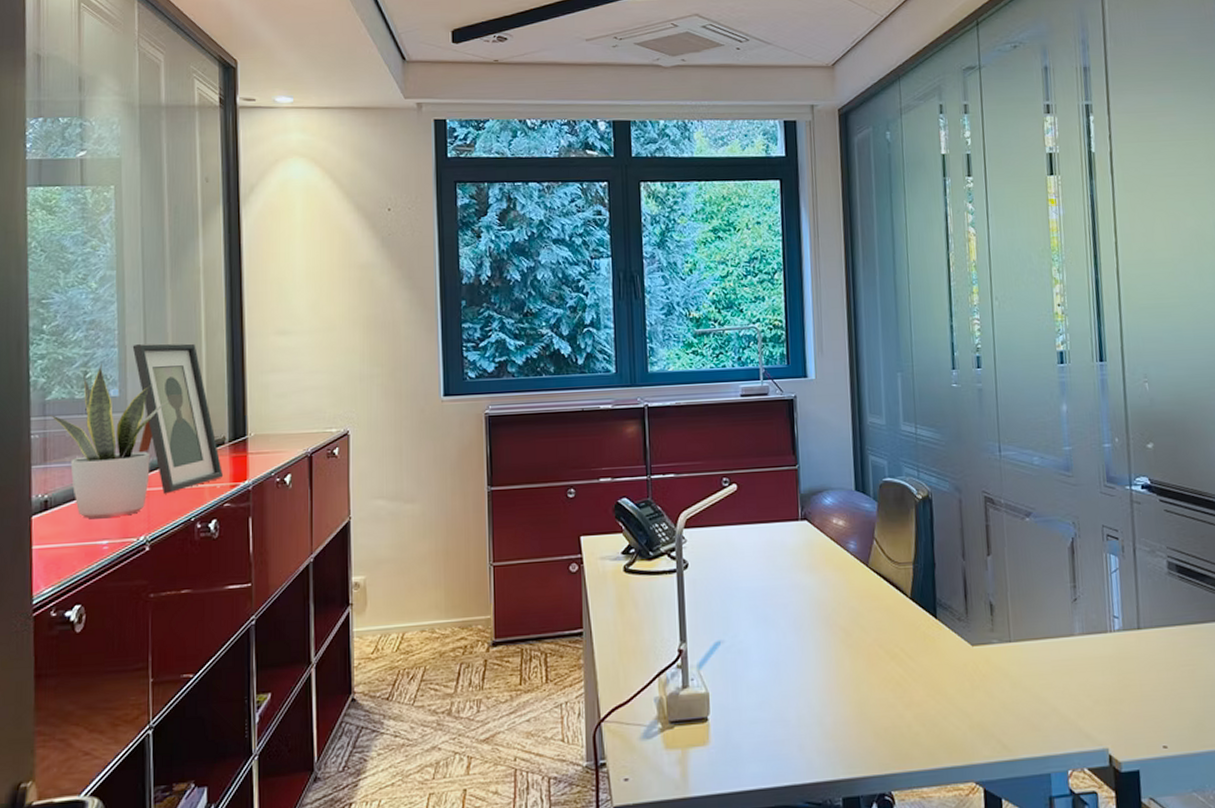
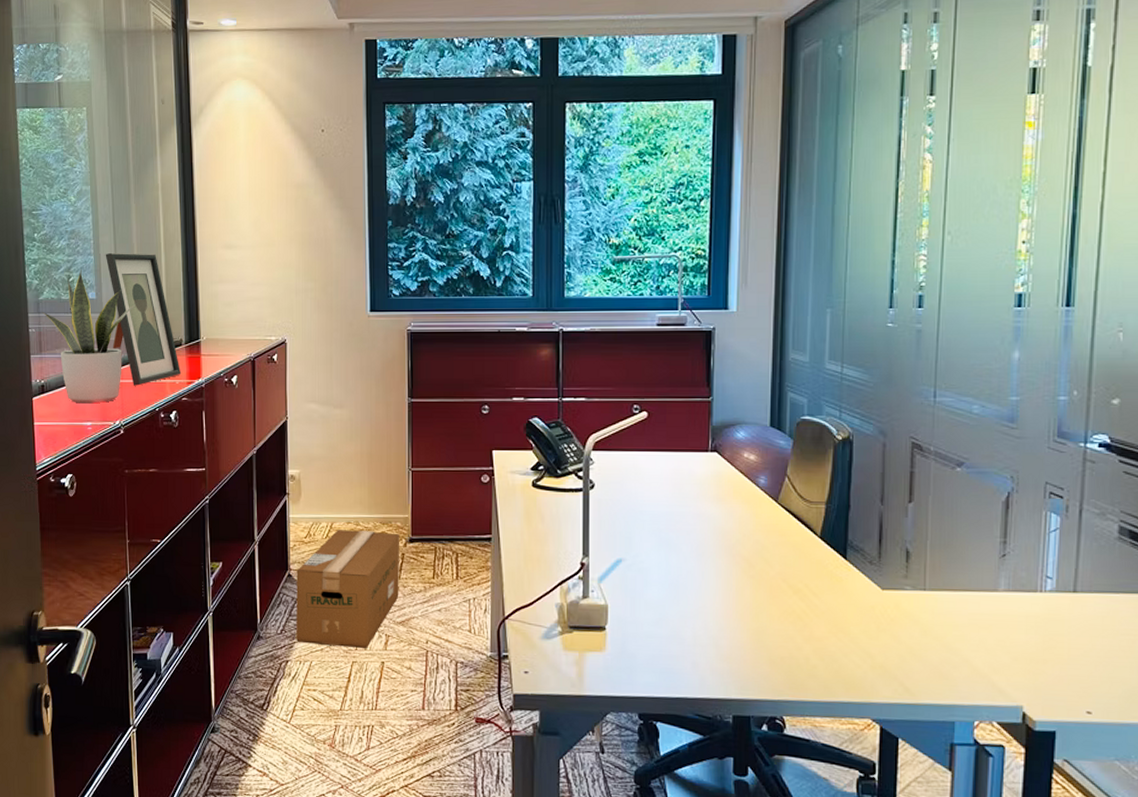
box: none [361,637,482,779] -> present [296,530,400,648]

